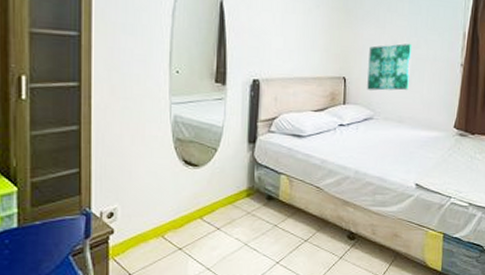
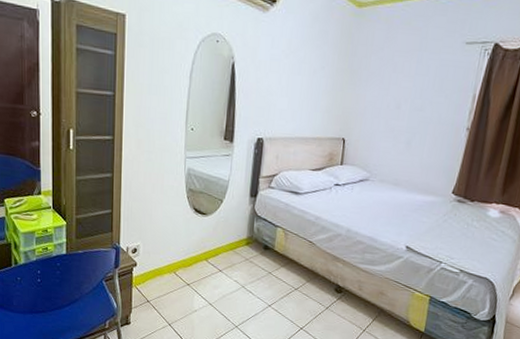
wall art: present [367,43,412,91] -> none [365,105,416,154]

